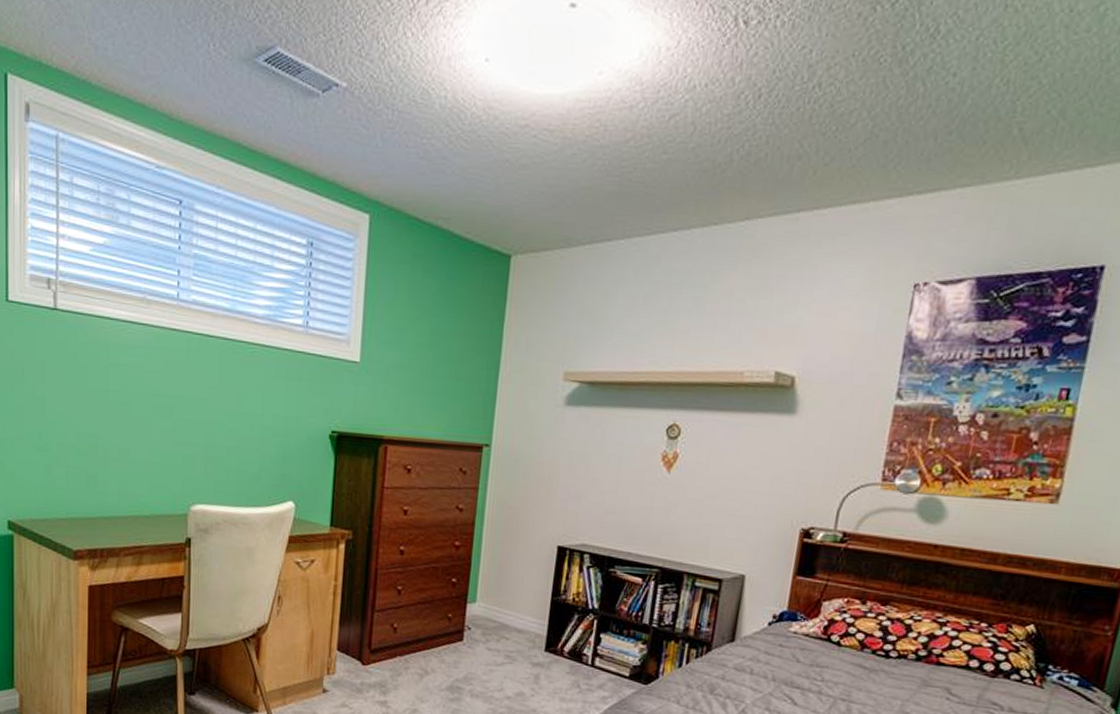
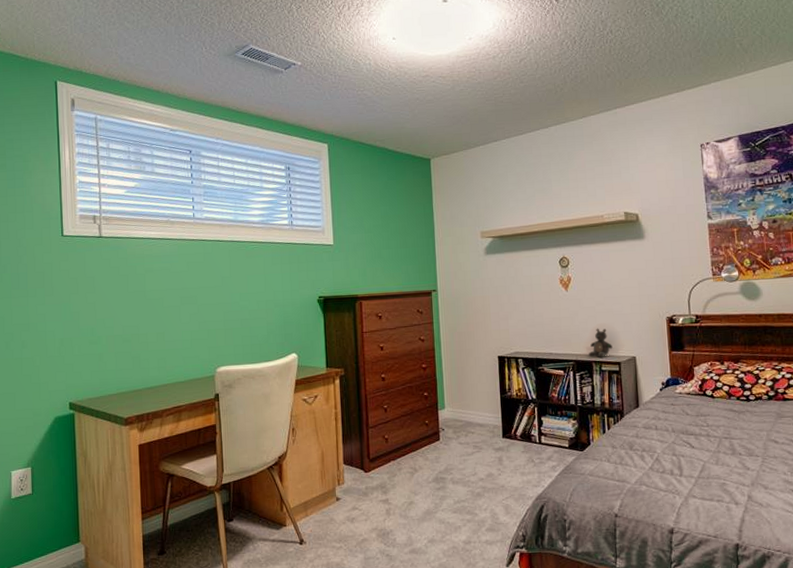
stuffed animal: none [681,529,717,571] -> present [589,328,613,359]

